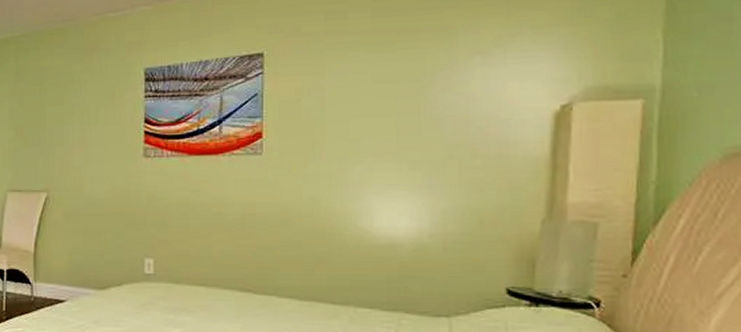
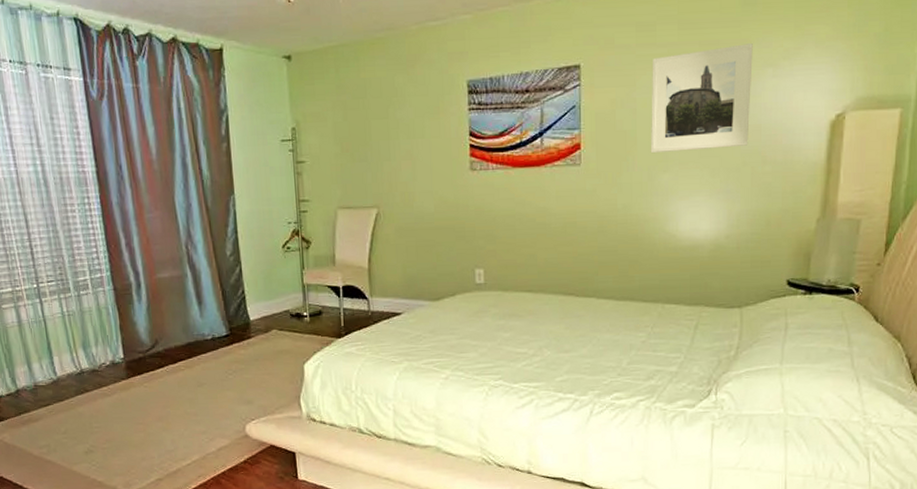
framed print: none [340,31,458,144] -> present [650,43,753,154]

